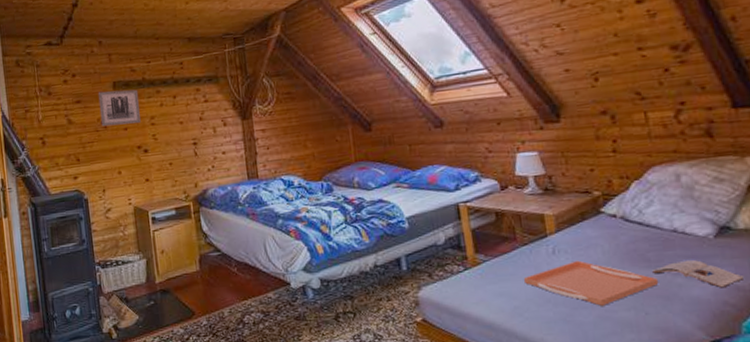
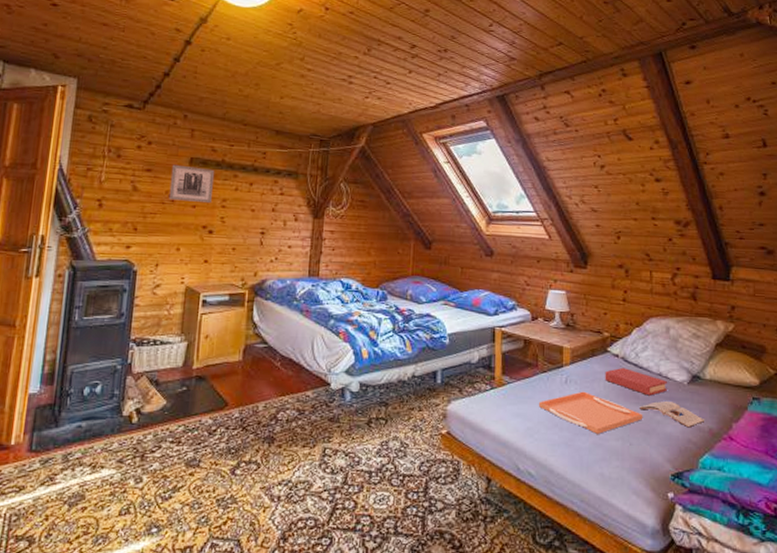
hardback book: none [601,228,687,257] -> present [605,367,667,396]

